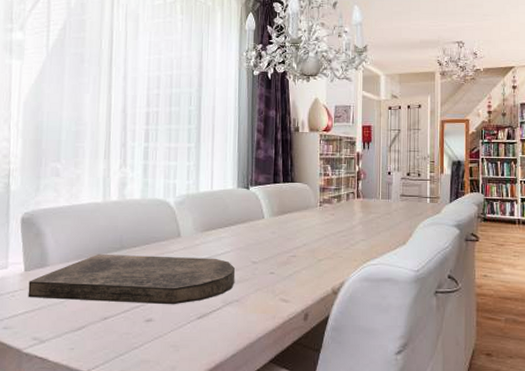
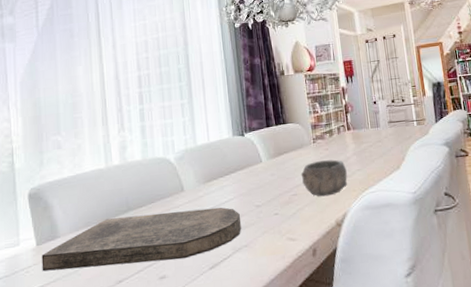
bowl: none [302,225,350,262] -> present [301,159,348,197]

